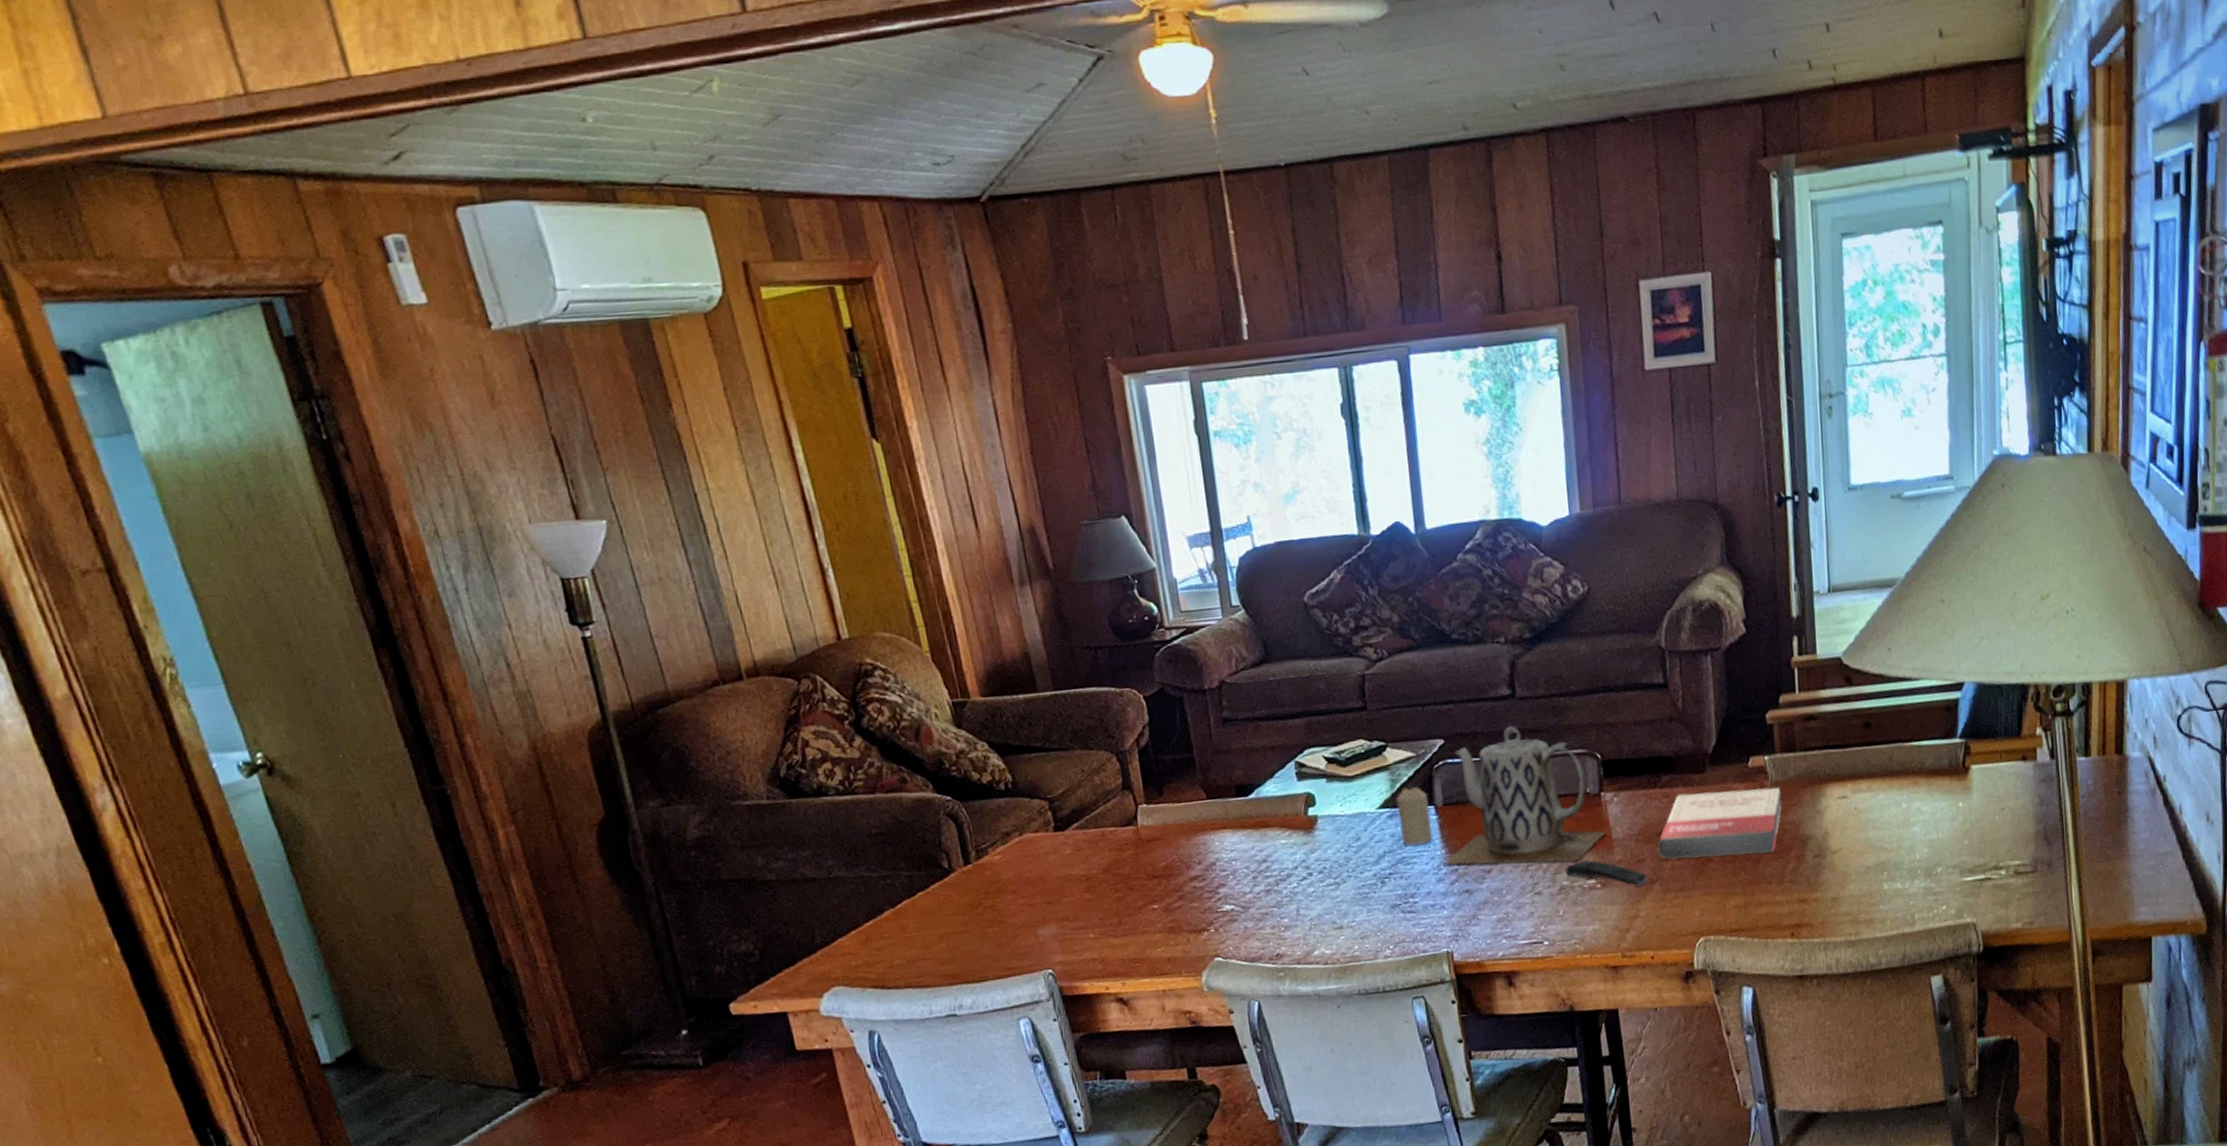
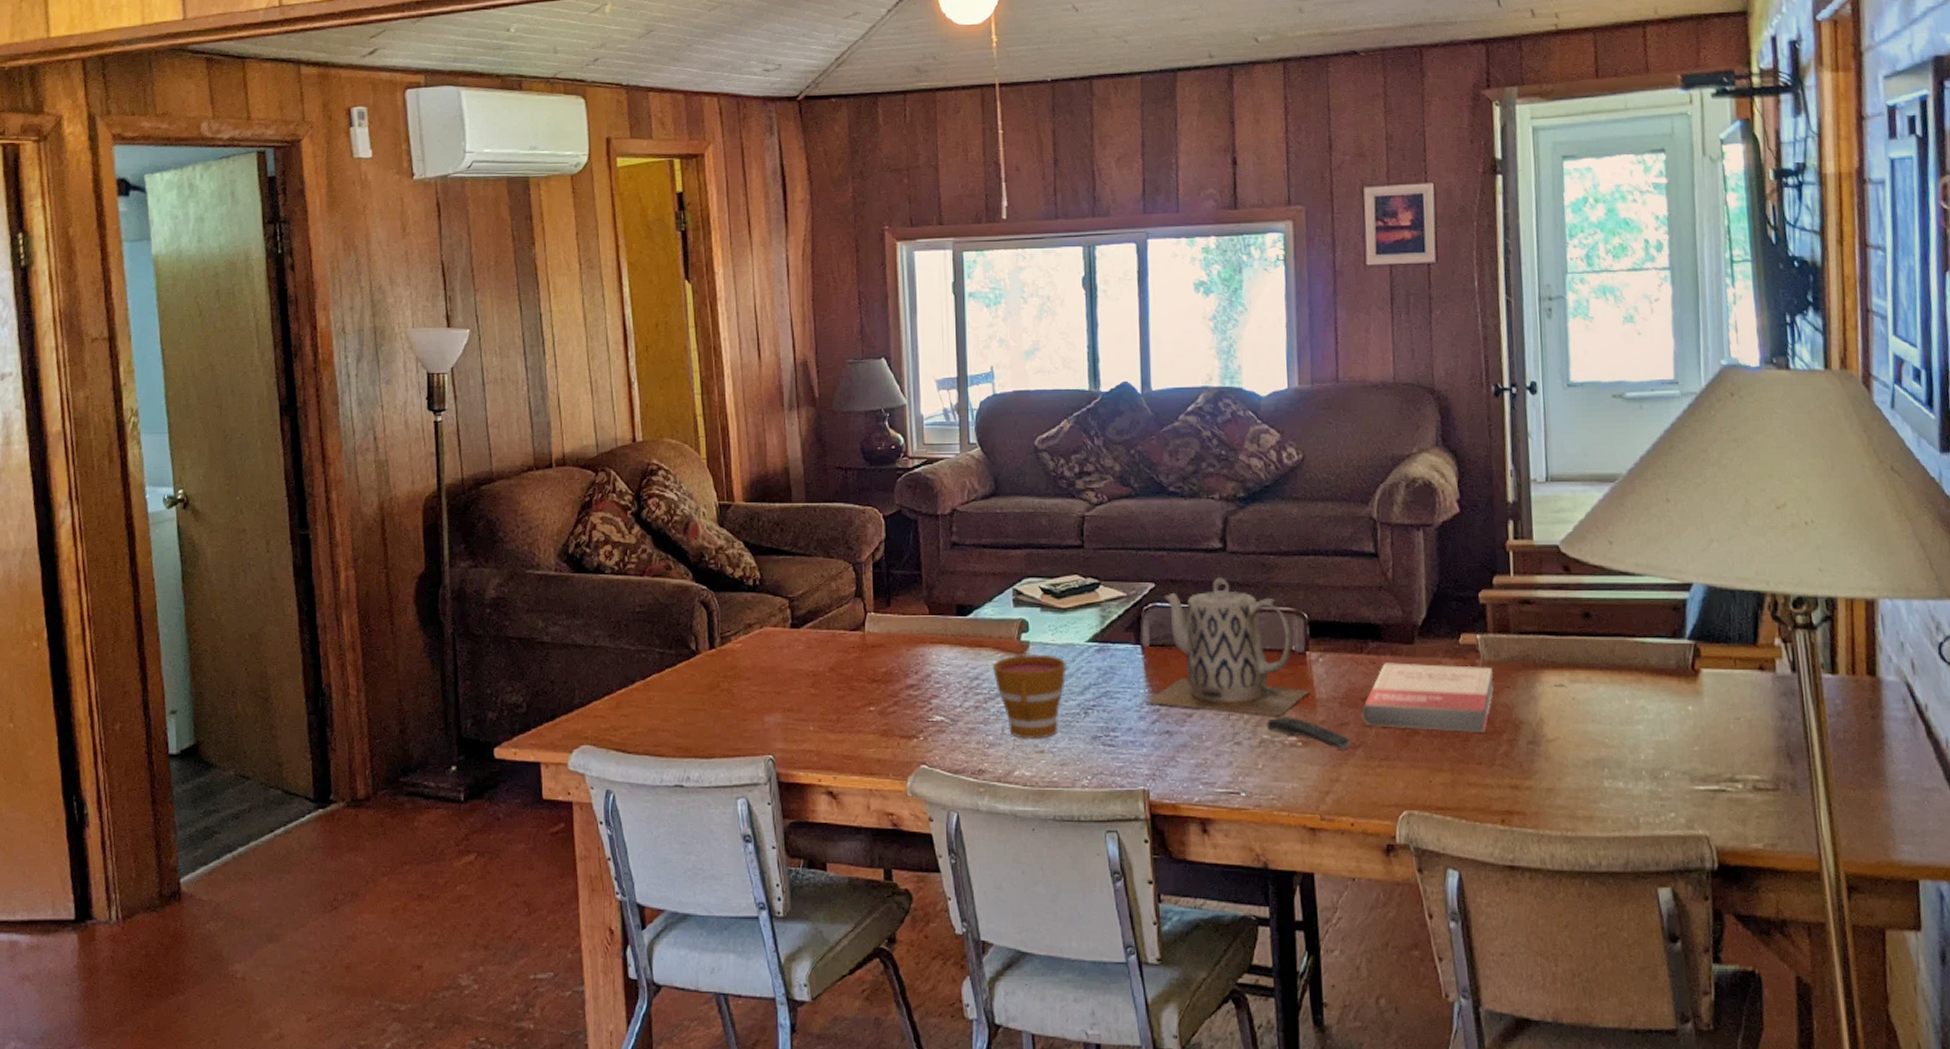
cup: none [1281,827,1359,917] -> present [993,654,1067,739]
candle: present [1396,787,1433,846] -> none [1105,625,1138,681]

